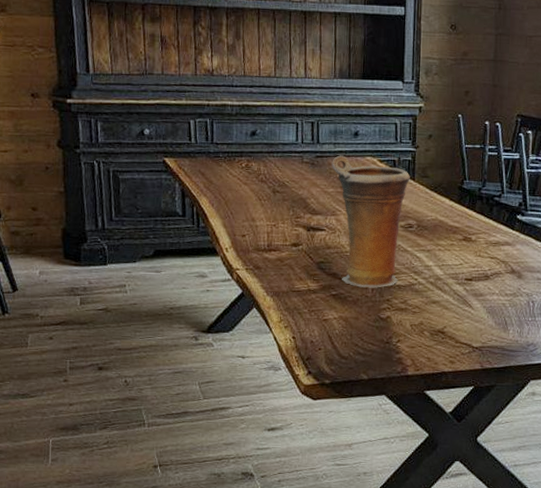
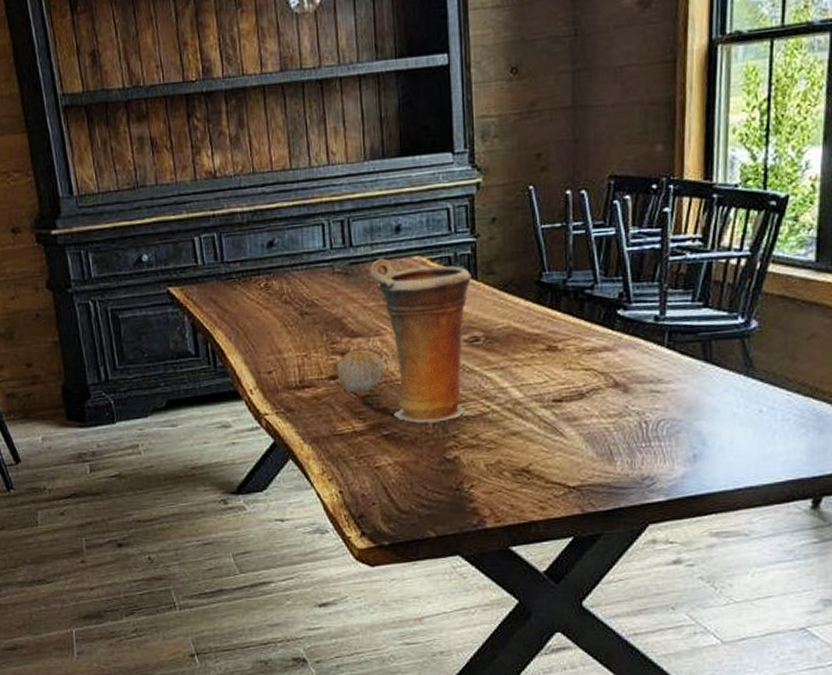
fruit: none [298,225,337,259] -> present [336,349,384,393]

